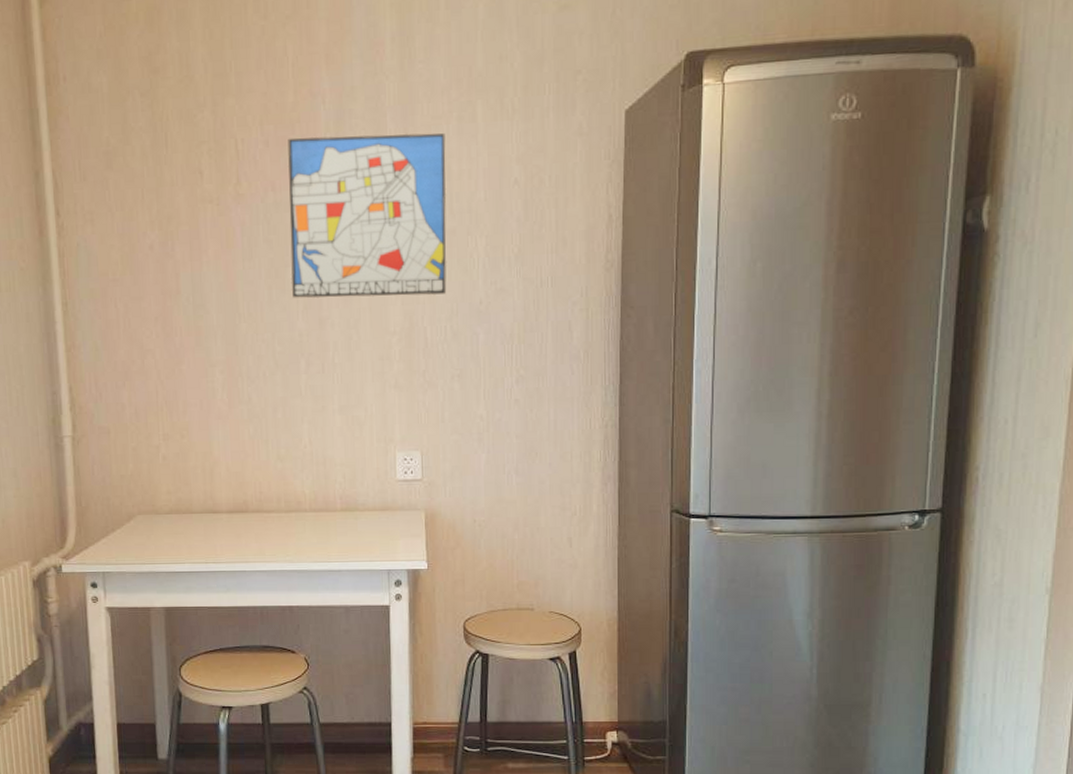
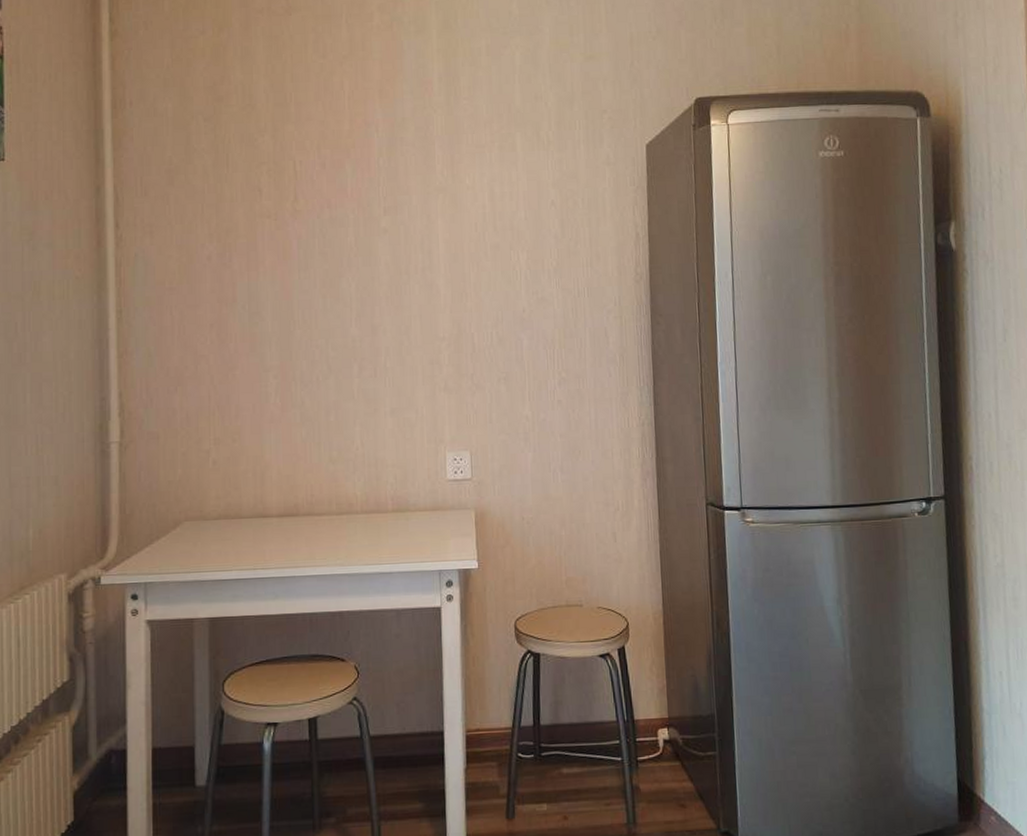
wall art: present [288,133,447,298] -> none [343,160,492,307]

